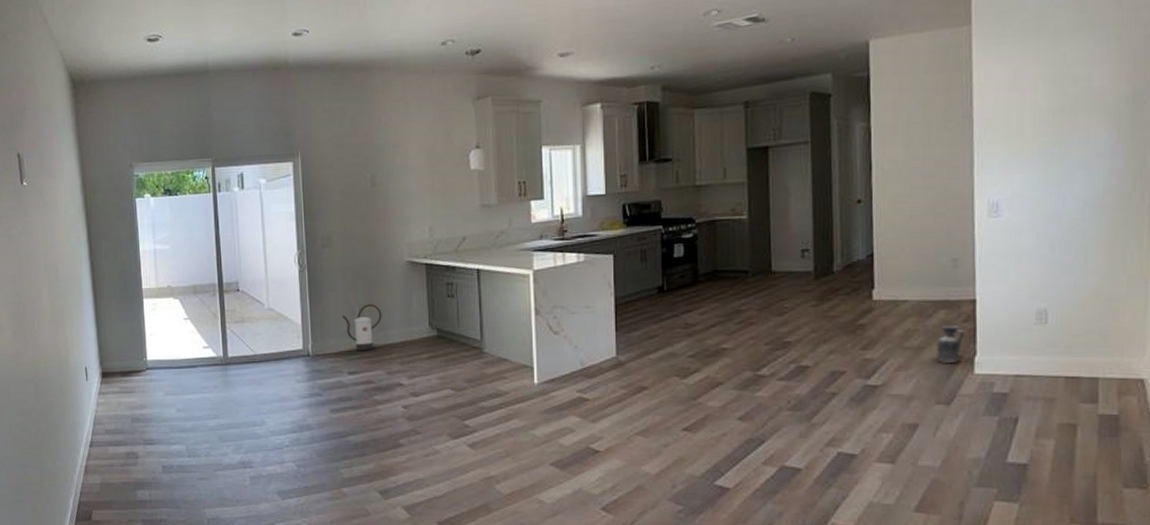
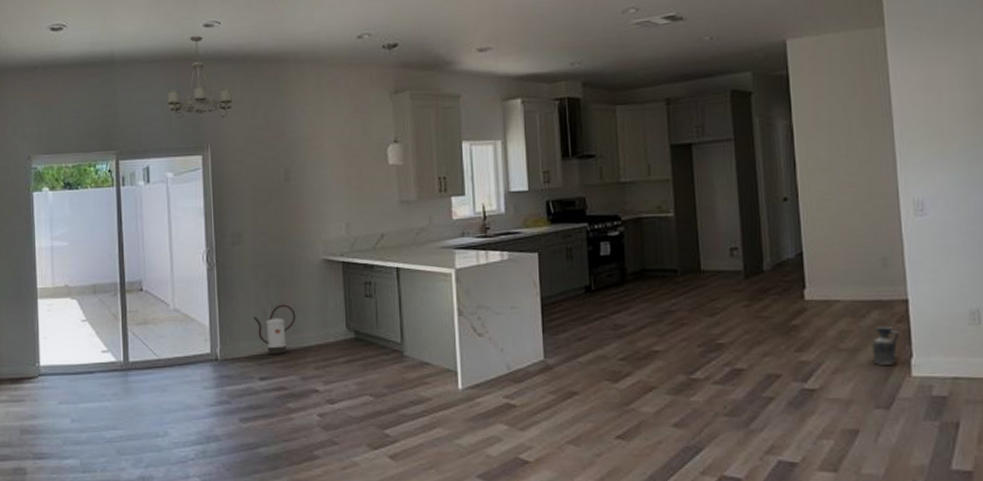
chandelier: none [259,45,322,128] -> present [168,36,233,120]

